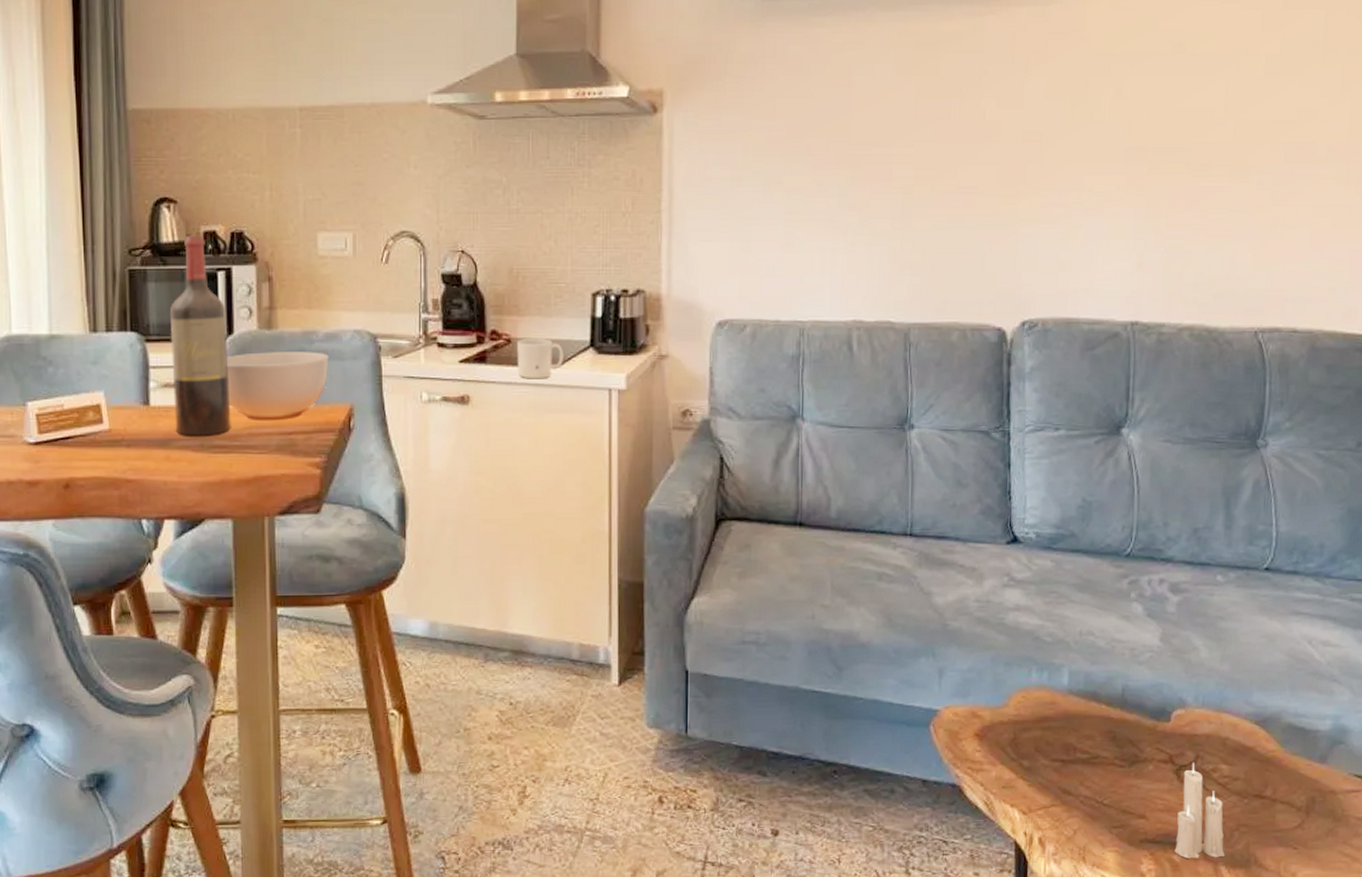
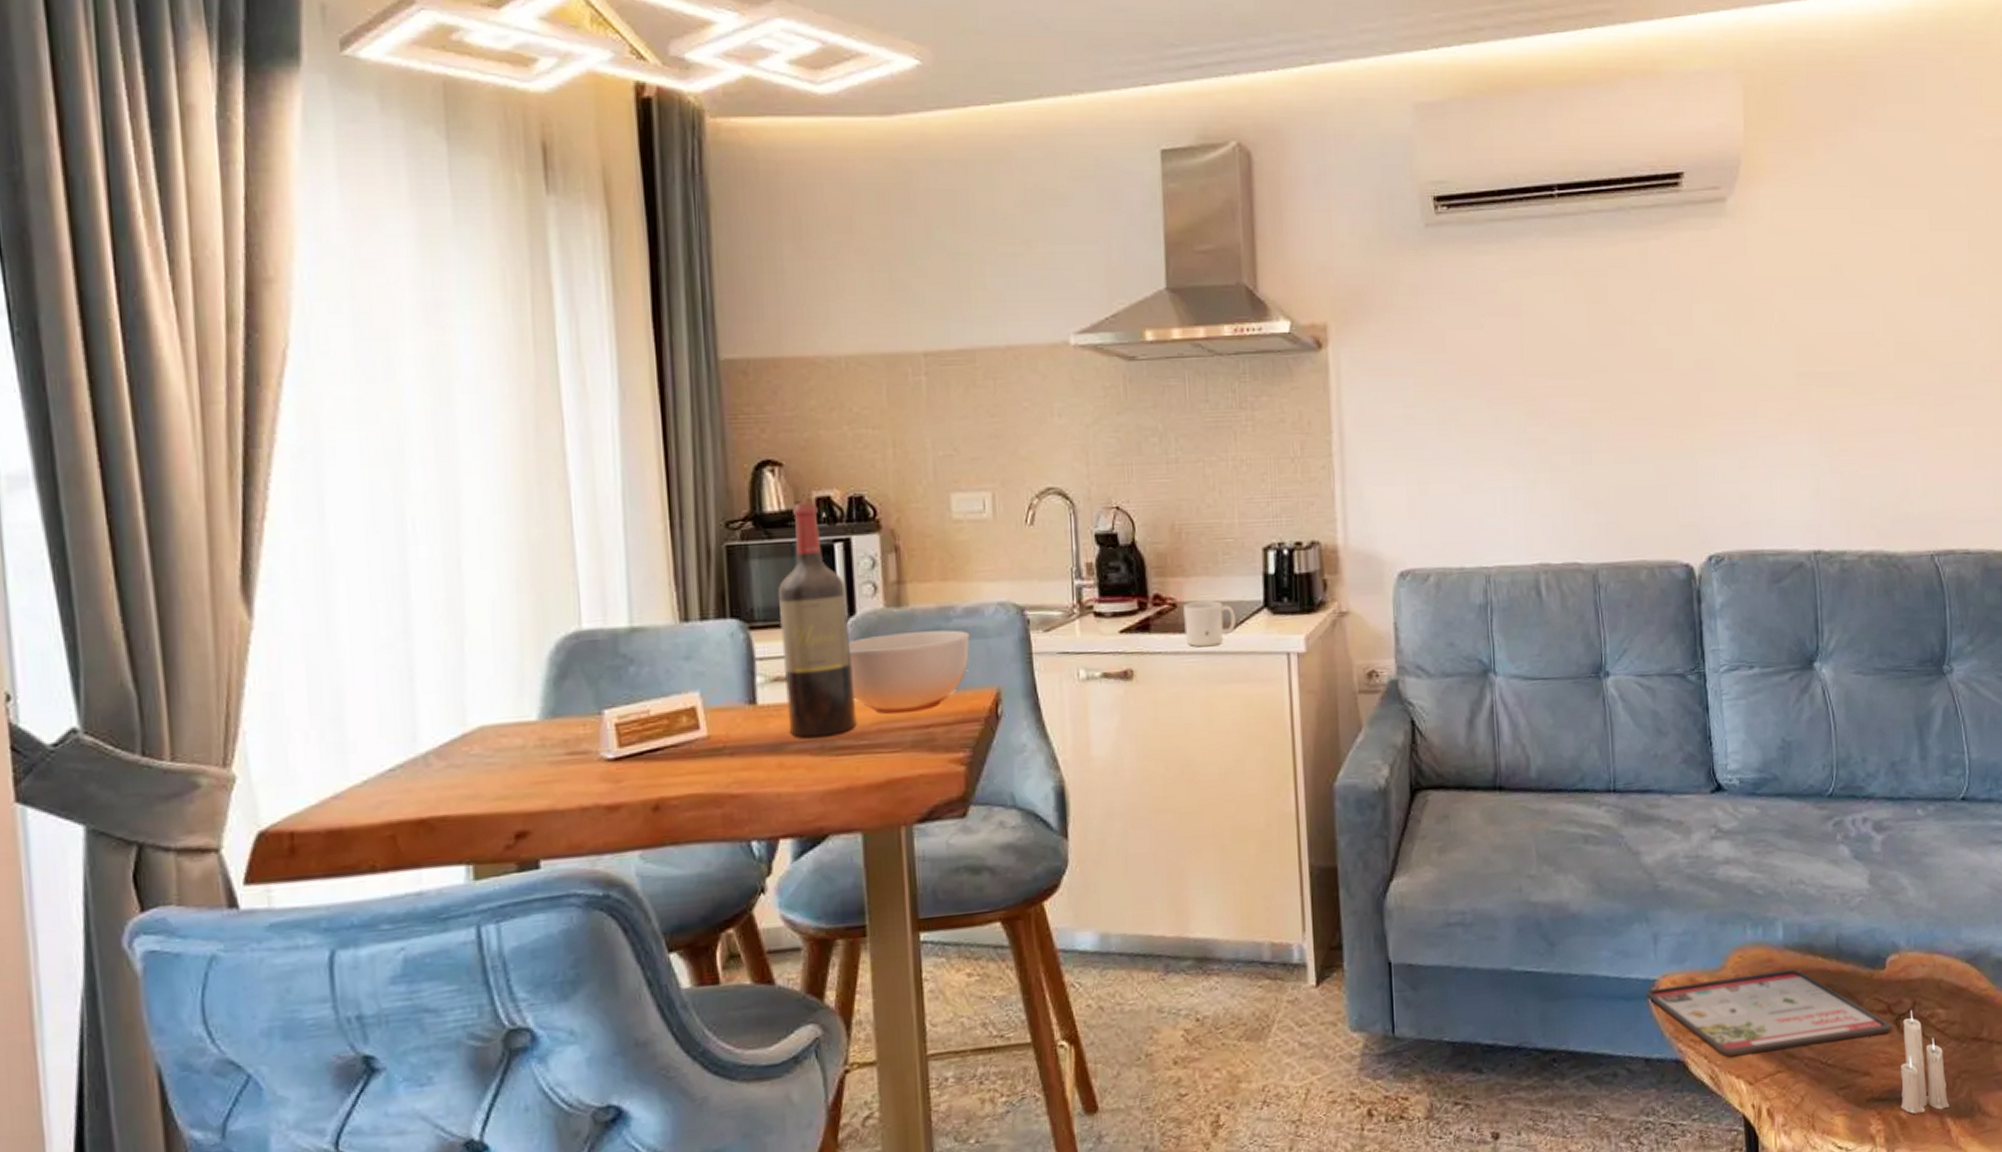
tablet: none [928,713,1171,787] -> present [1647,969,1891,1057]

